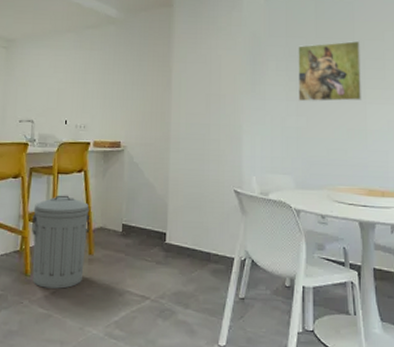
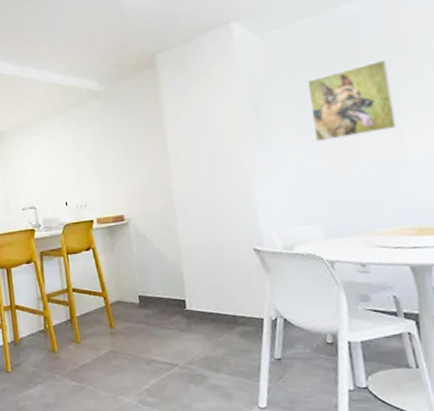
trash can: present [32,195,90,289] -> none [50,273,108,363]

